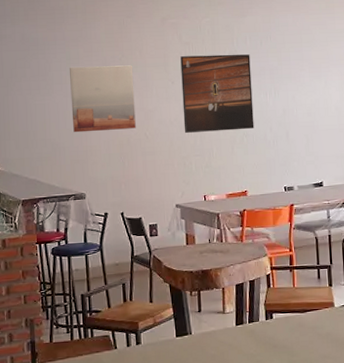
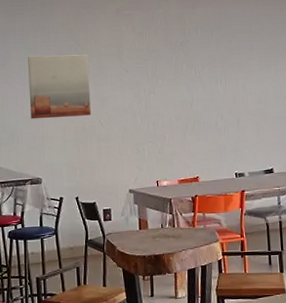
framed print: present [180,54,254,134] -> none [134,43,206,121]

